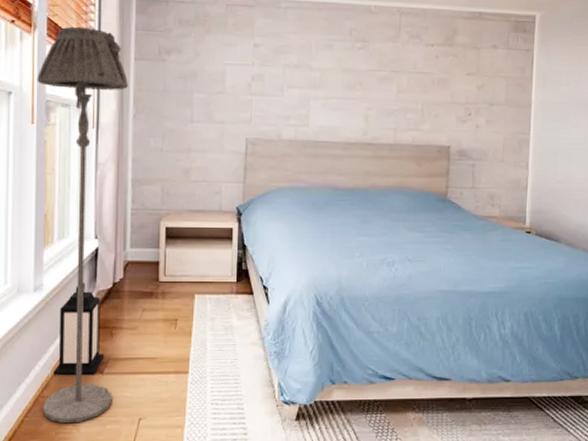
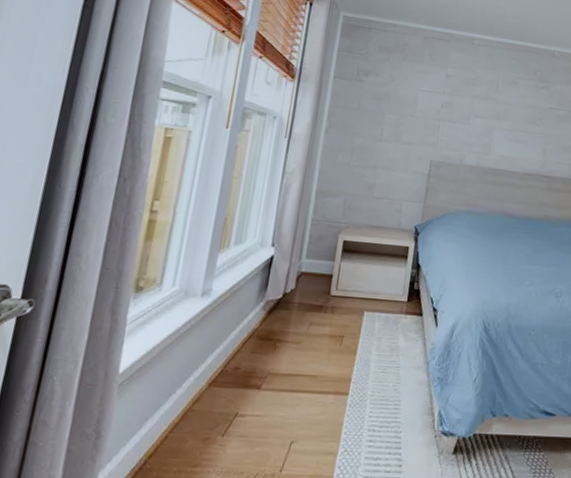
floor lamp: present [37,26,128,424] -> none [190,41,325,443]
lantern: present [53,283,104,375] -> none [208,290,269,389]

